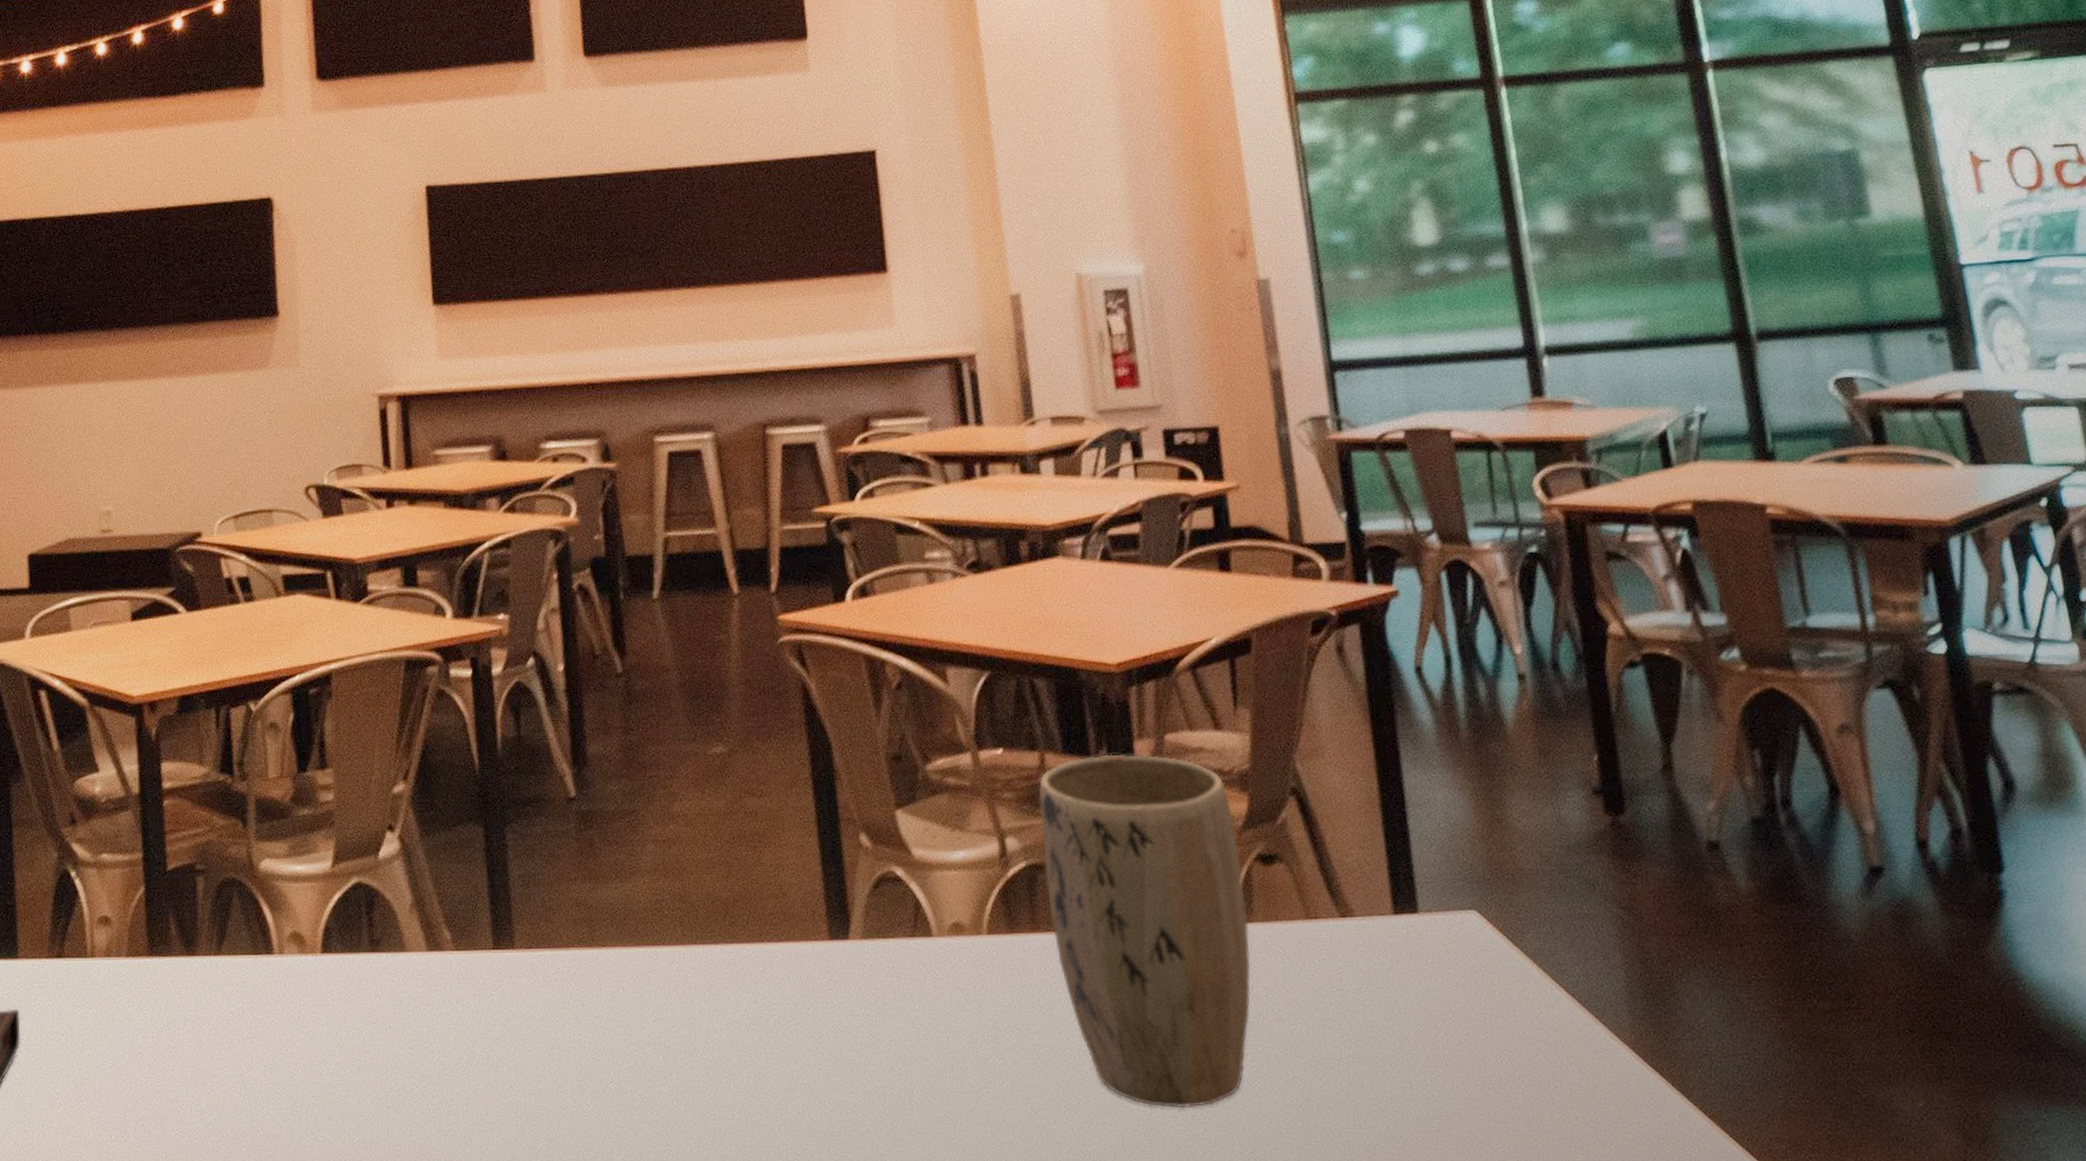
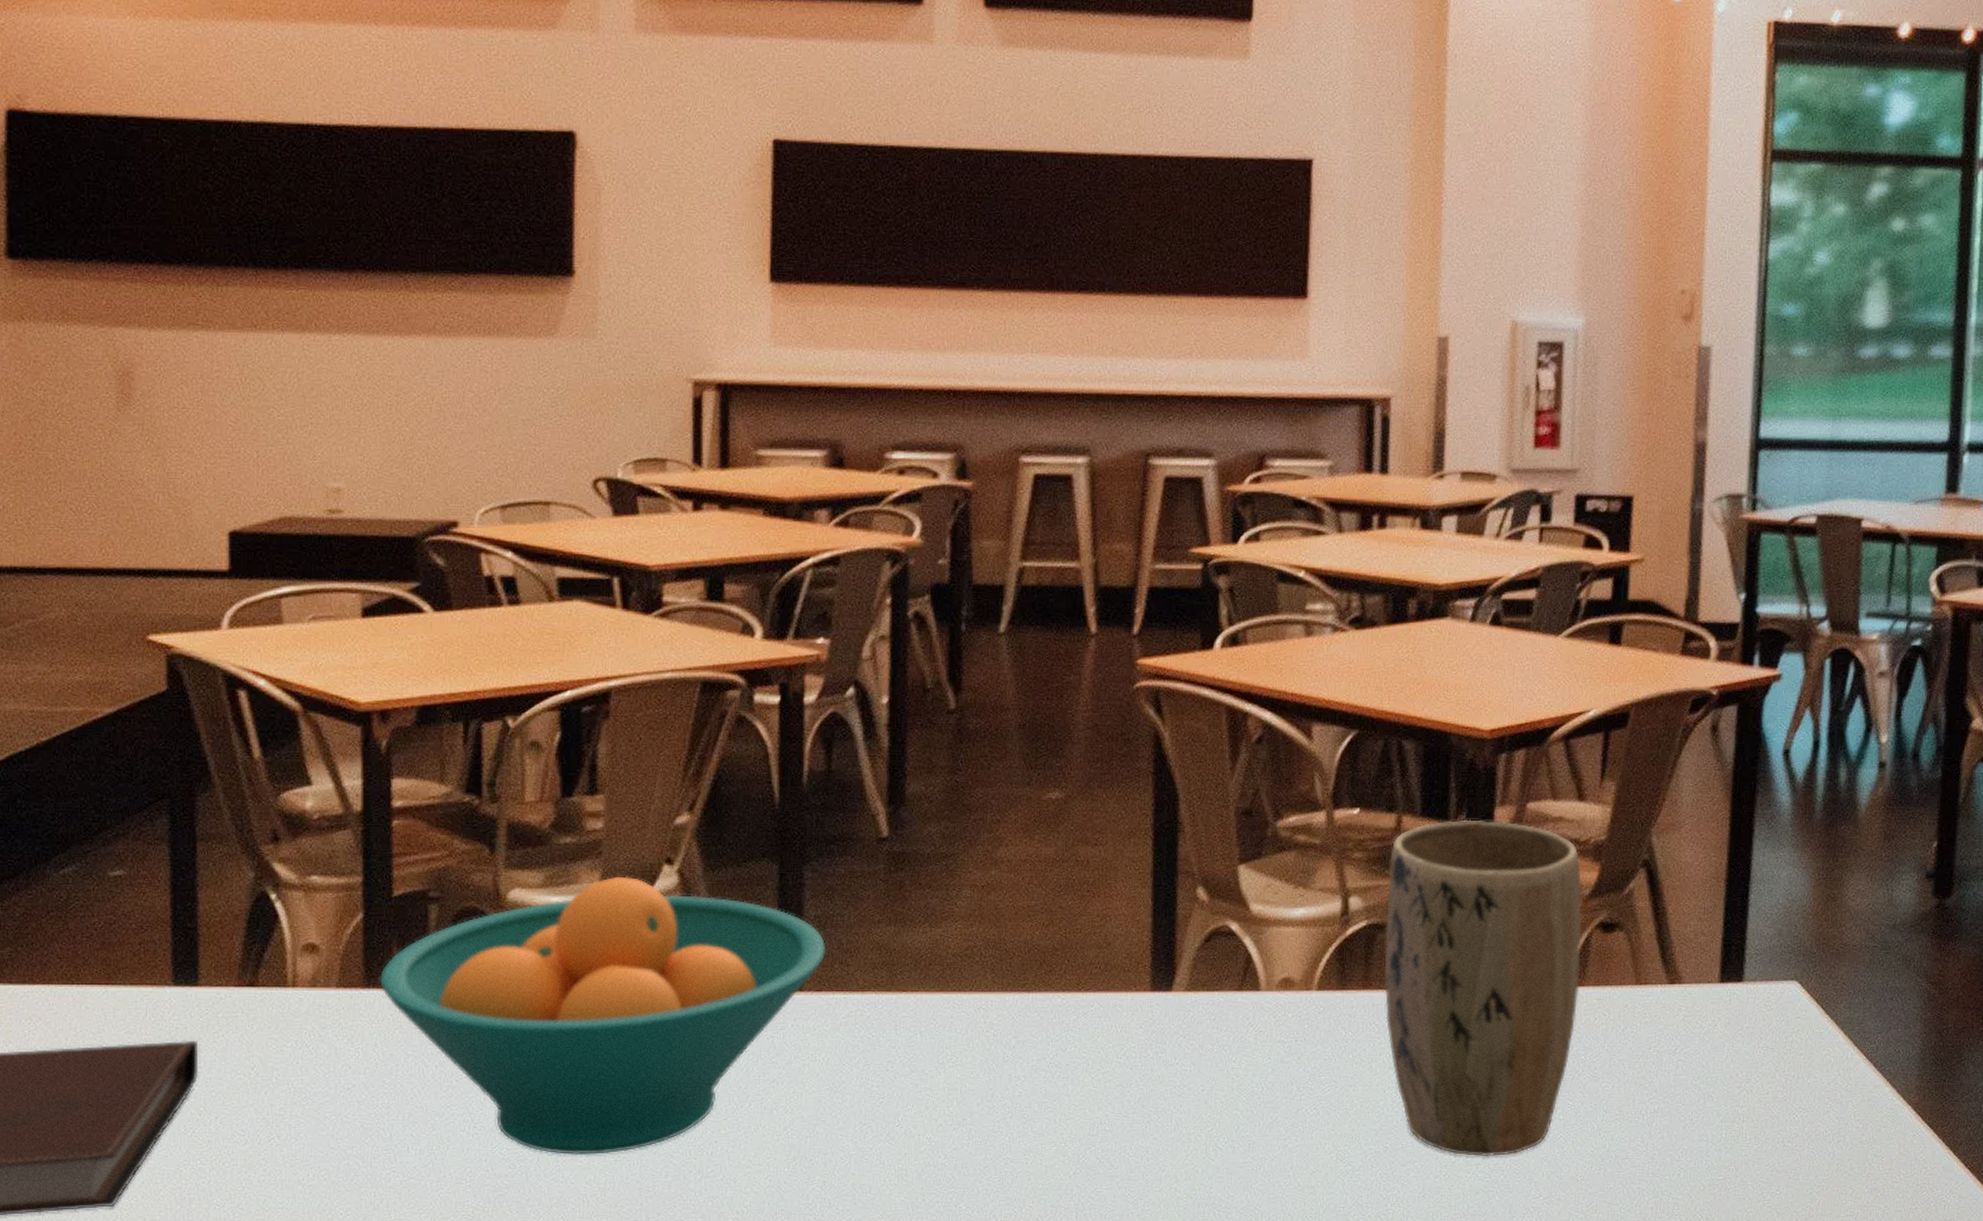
fruit bowl: none [159,843,532,1114] -> present [378,876,826,1155]

